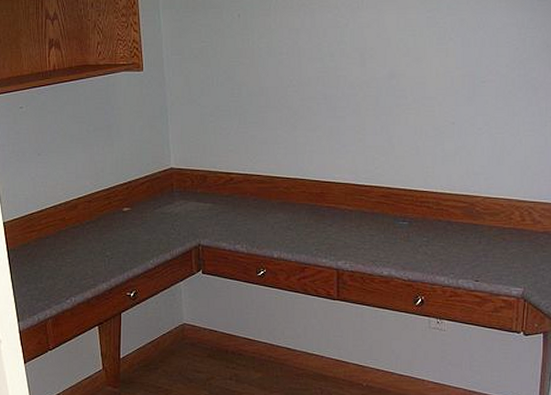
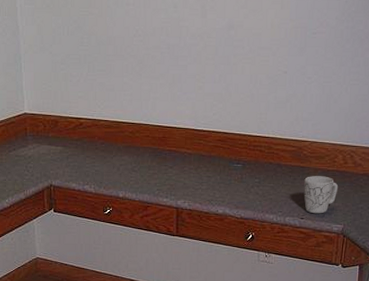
mug: none [478,234,517,276] -> present [303,176,339,214]

